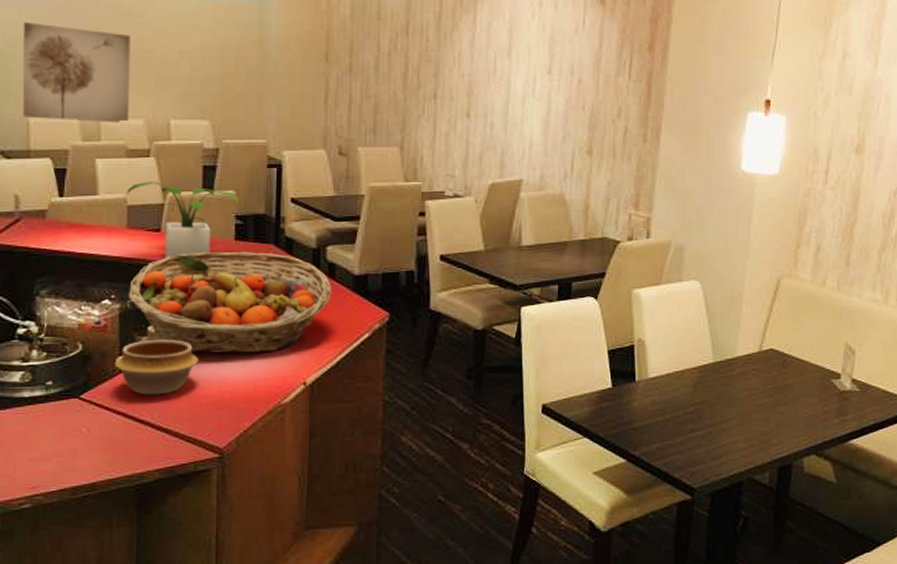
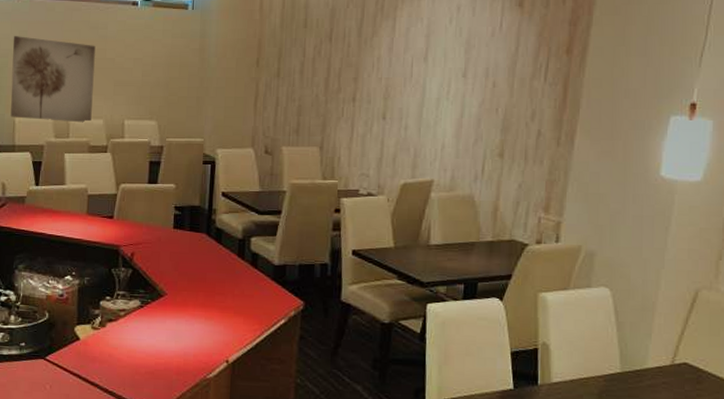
bowl: present [114,339,199,395] -> none [73,312,140,362]
potted plant: present [127,180,238,258] -> none [88,173,178,242]
fruit basket: present [127,252,331,354] -> none [85,238,254,331]

